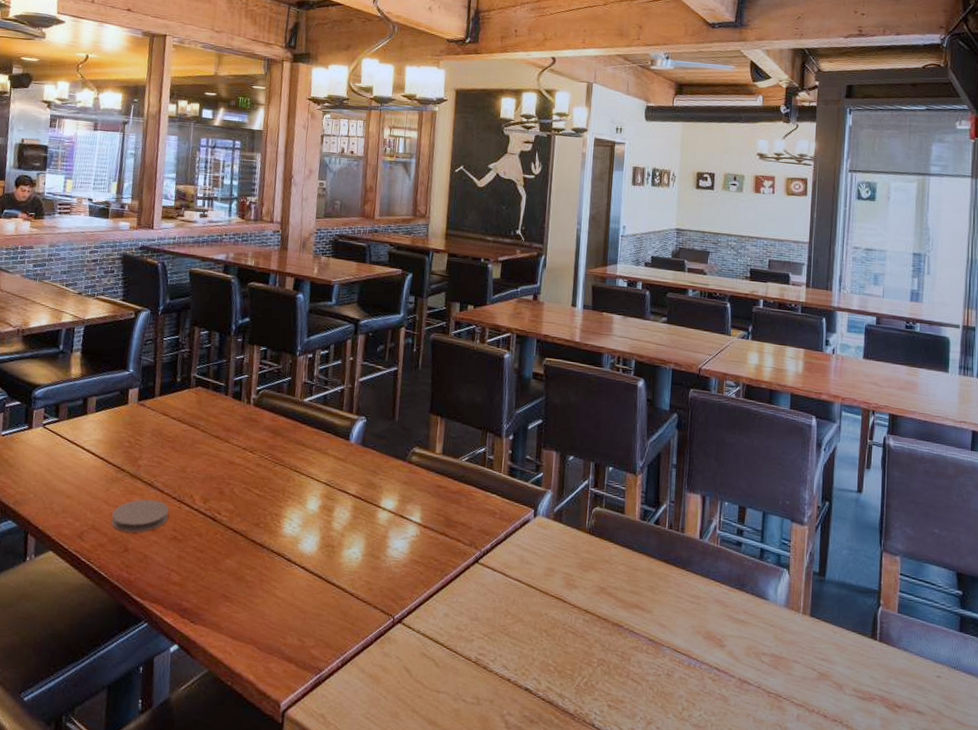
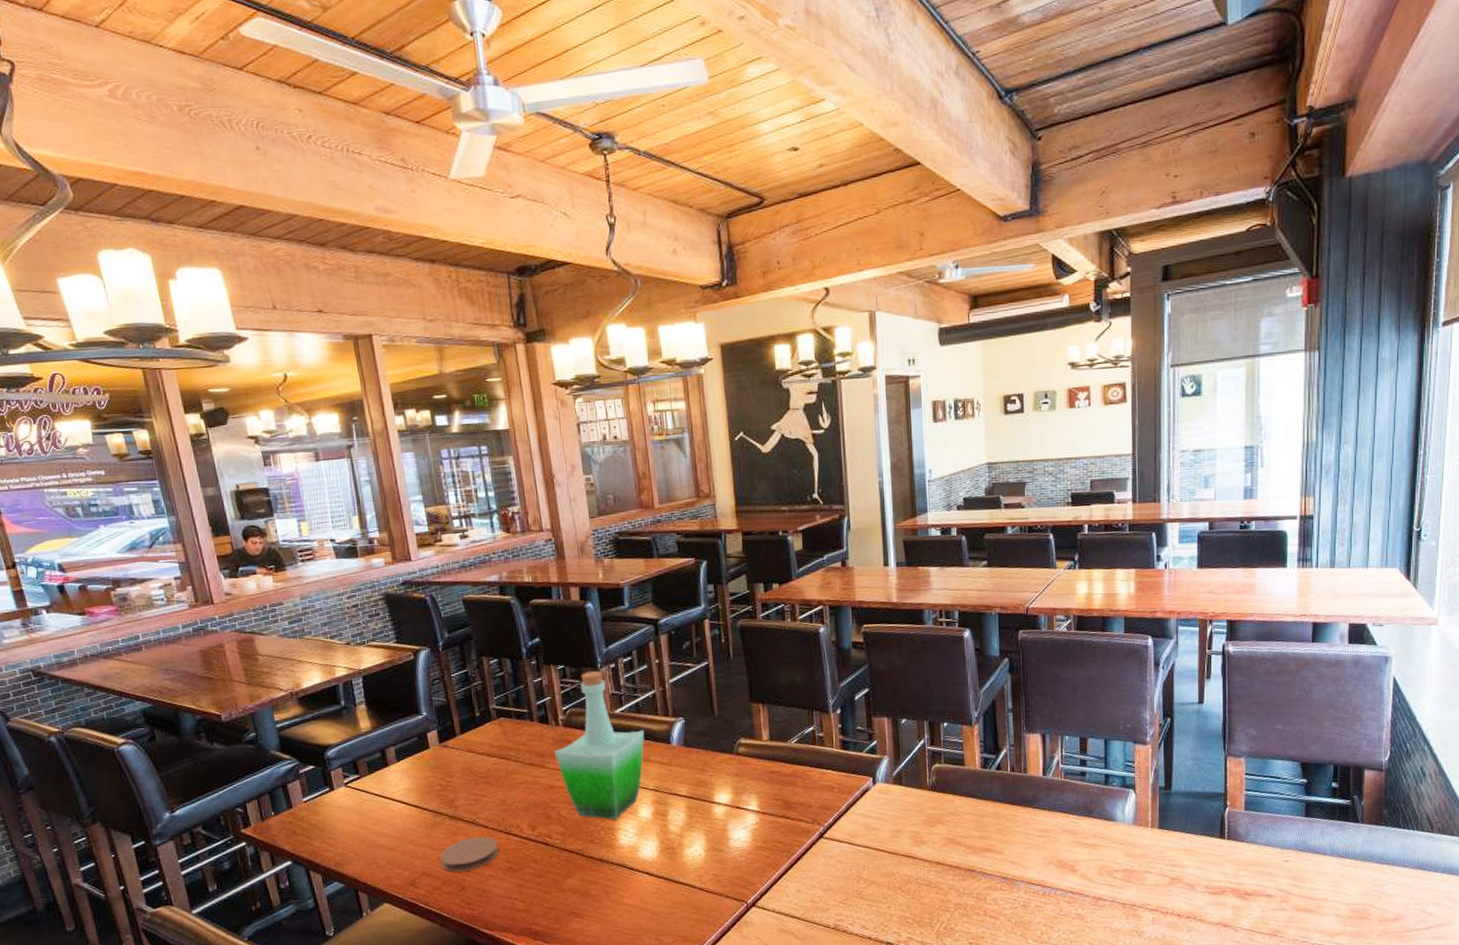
bottle: none [240,357,327,508] -> present [554,671,644,820]

